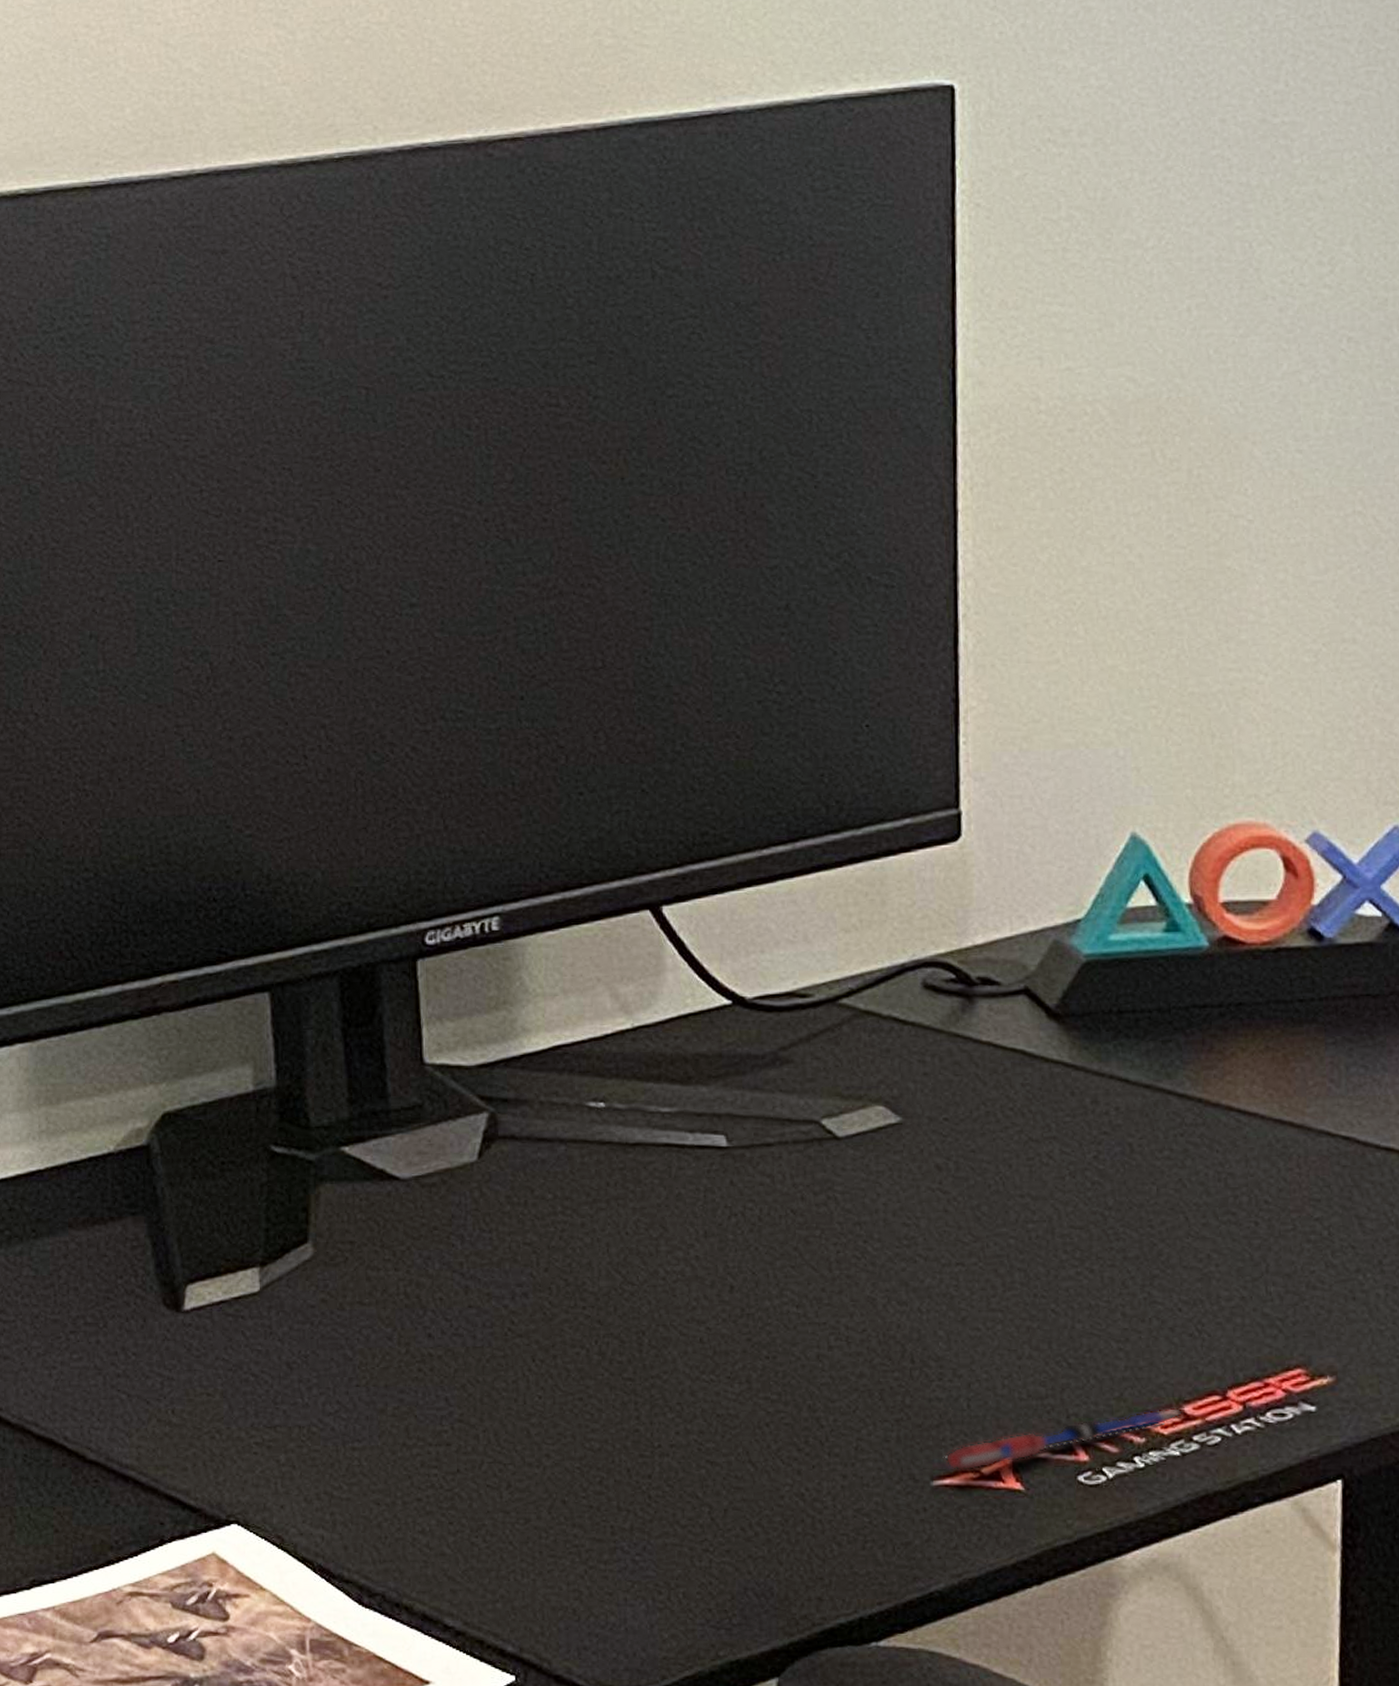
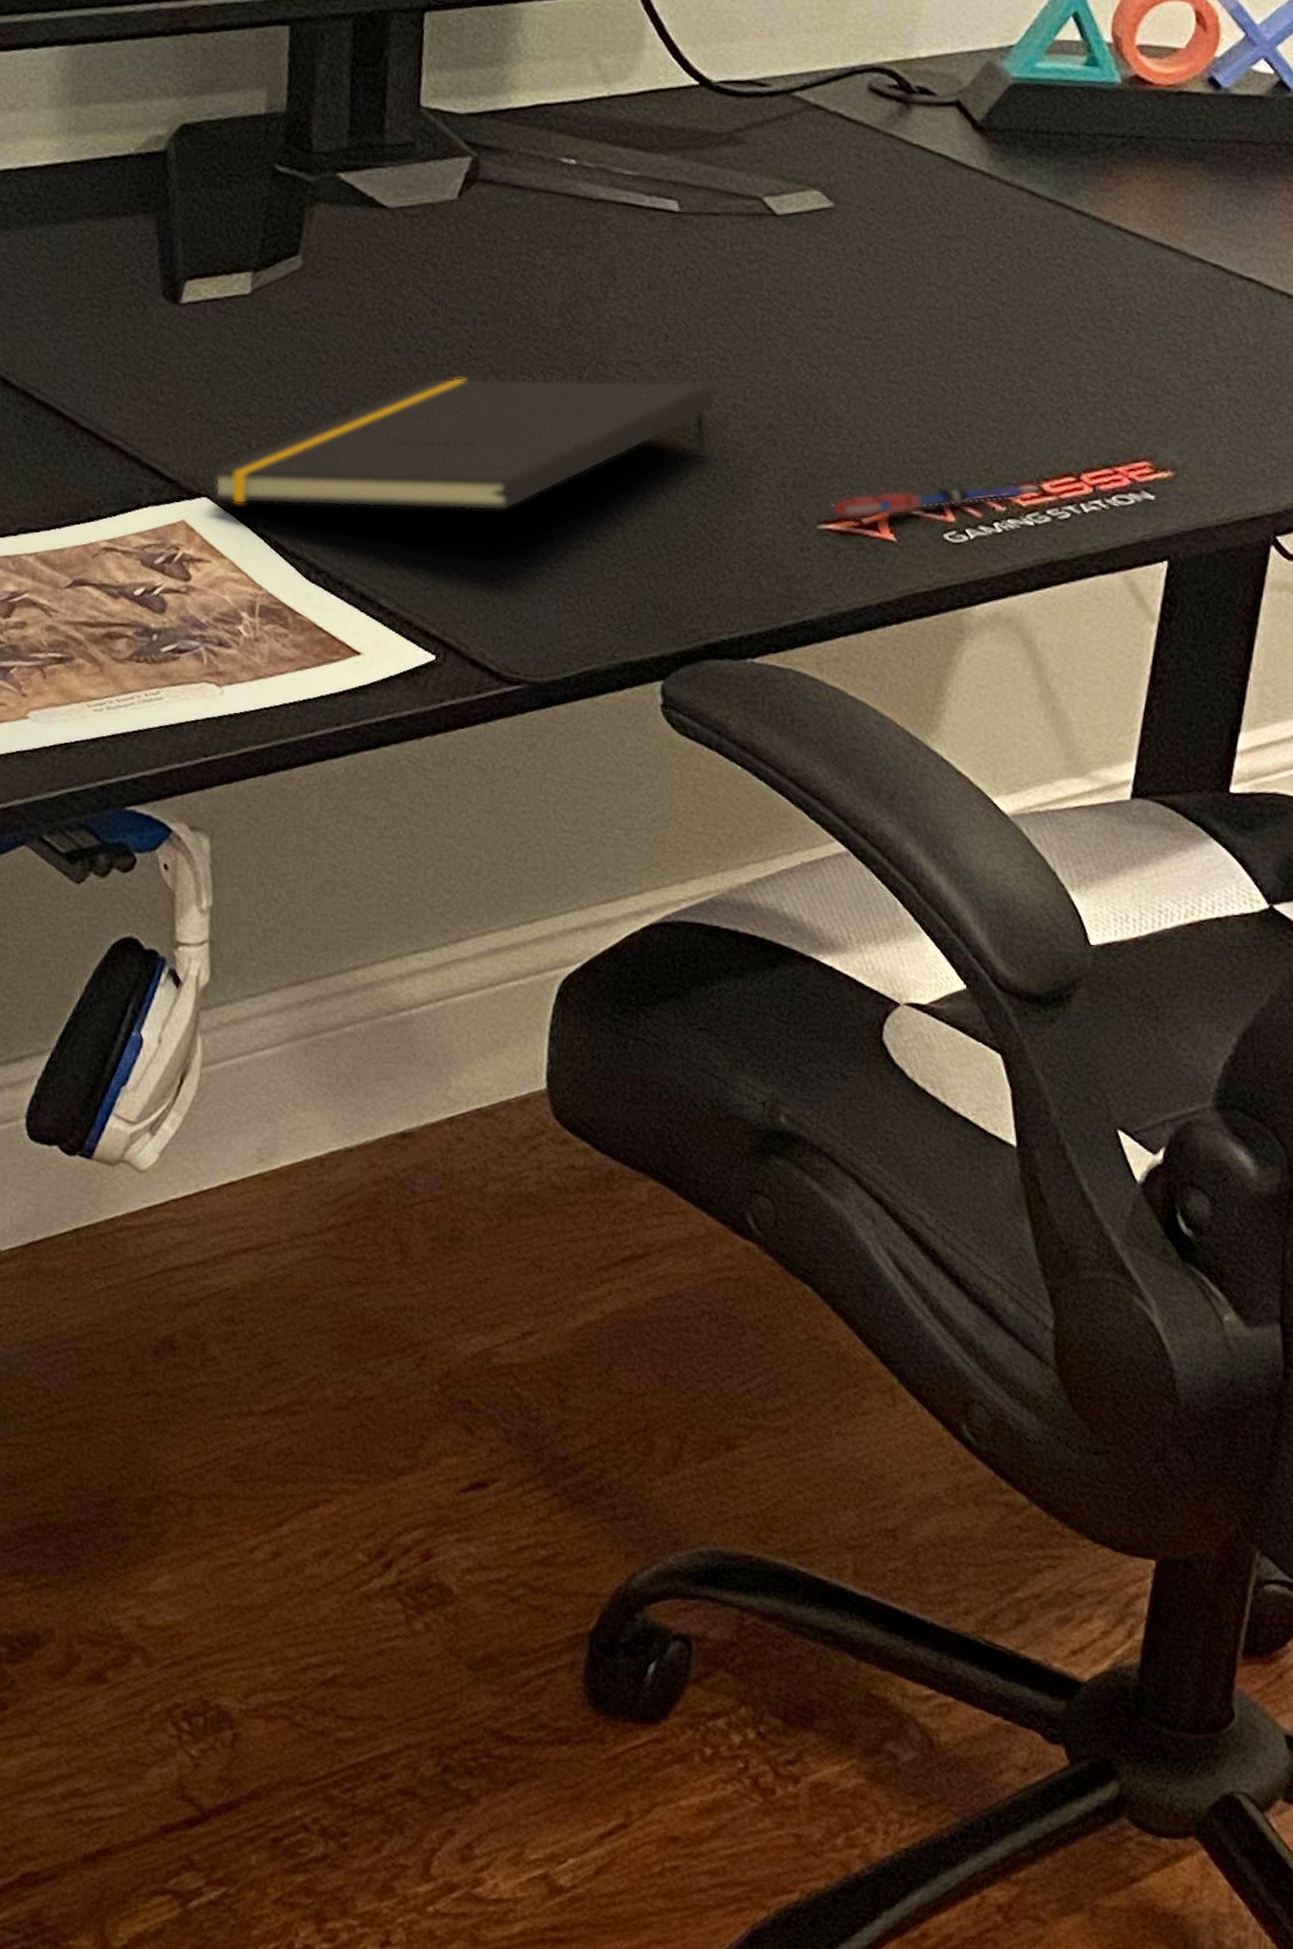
notepad: none [235,1334,796,1528] -> present [207,377,715,511]

